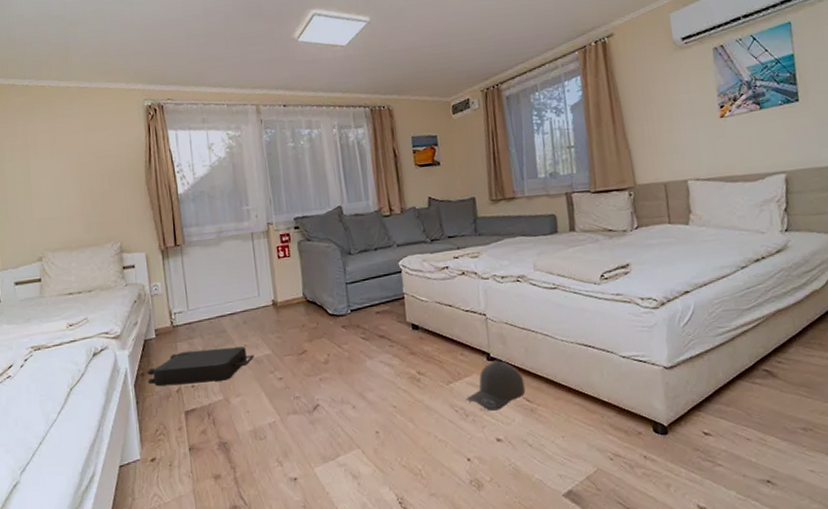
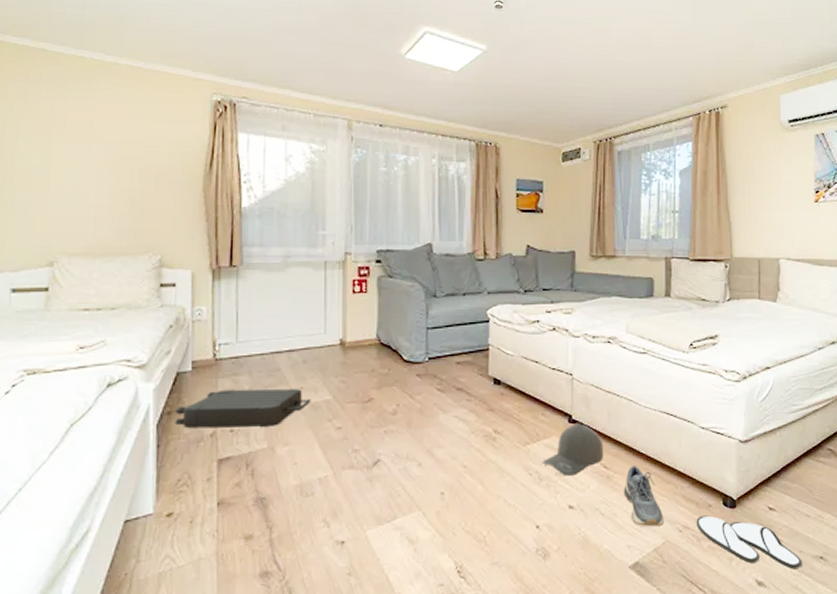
athletic shoe: none [548,397,594,456] -> present [623,466,664,527]
slippers: none [627,442,748,493] -> present [696,515,803,569]

